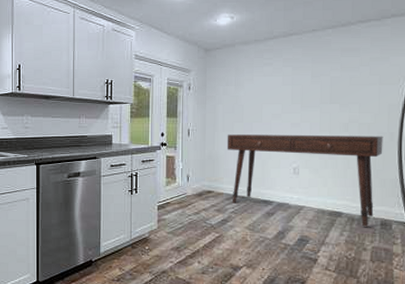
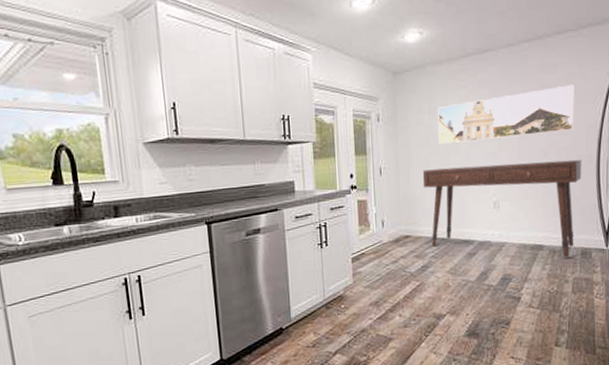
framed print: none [242,68,377,113] -> present [437,84,574,144]

